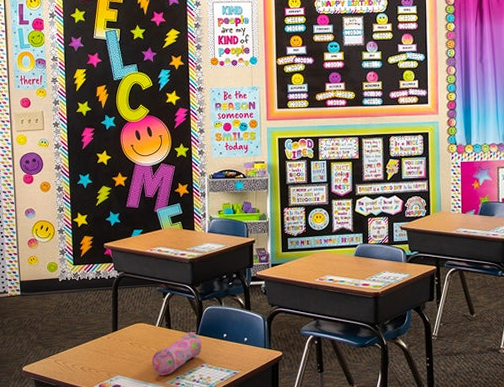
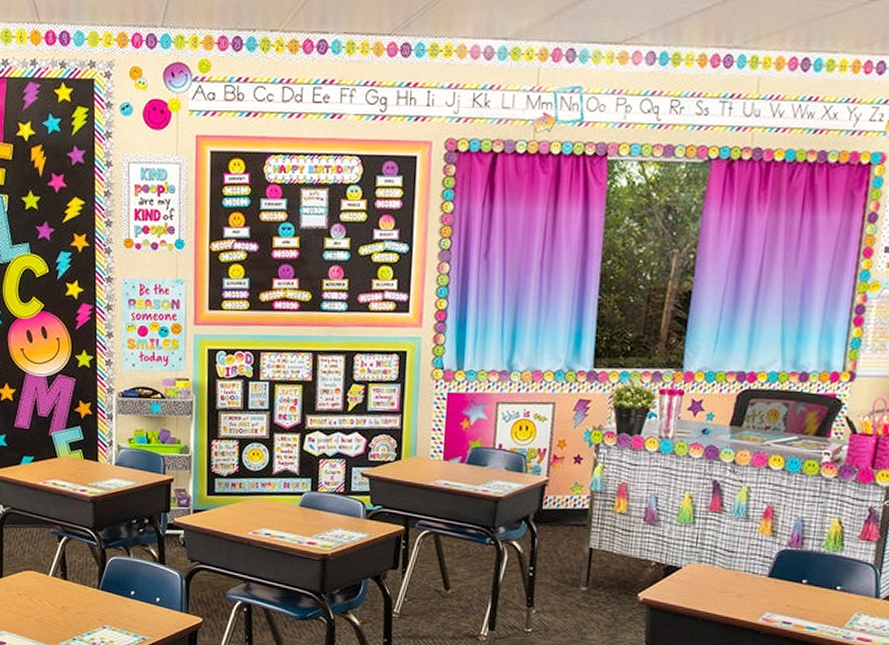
pencil case: present [152,332,202,375] -> none [44,586,104,635]

